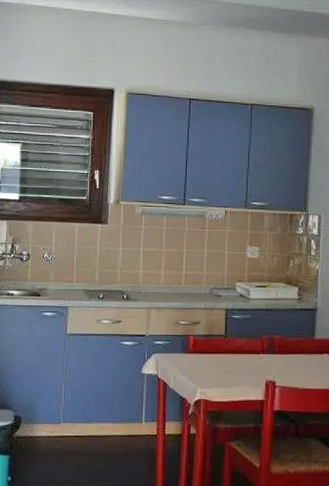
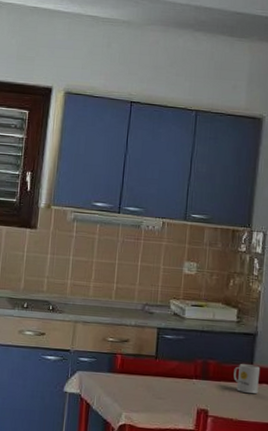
mug: none [297,337,322,364] -> present [233,364,261,394]

